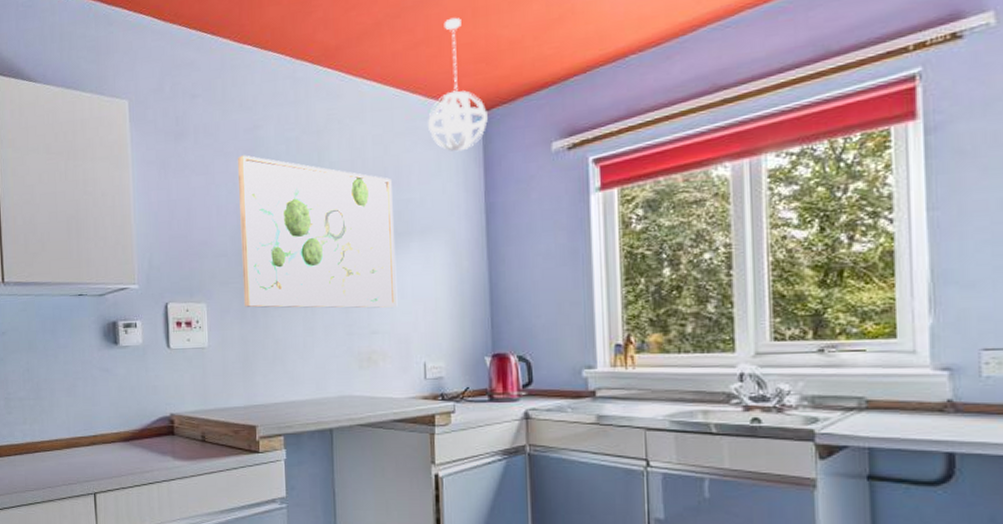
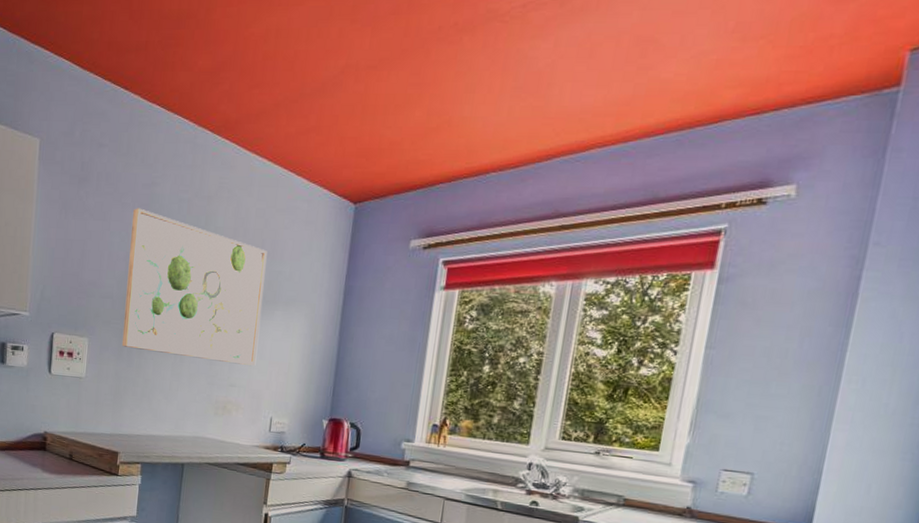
pendant light: present [428,17,488,152] -> none [306,111,360,236]

